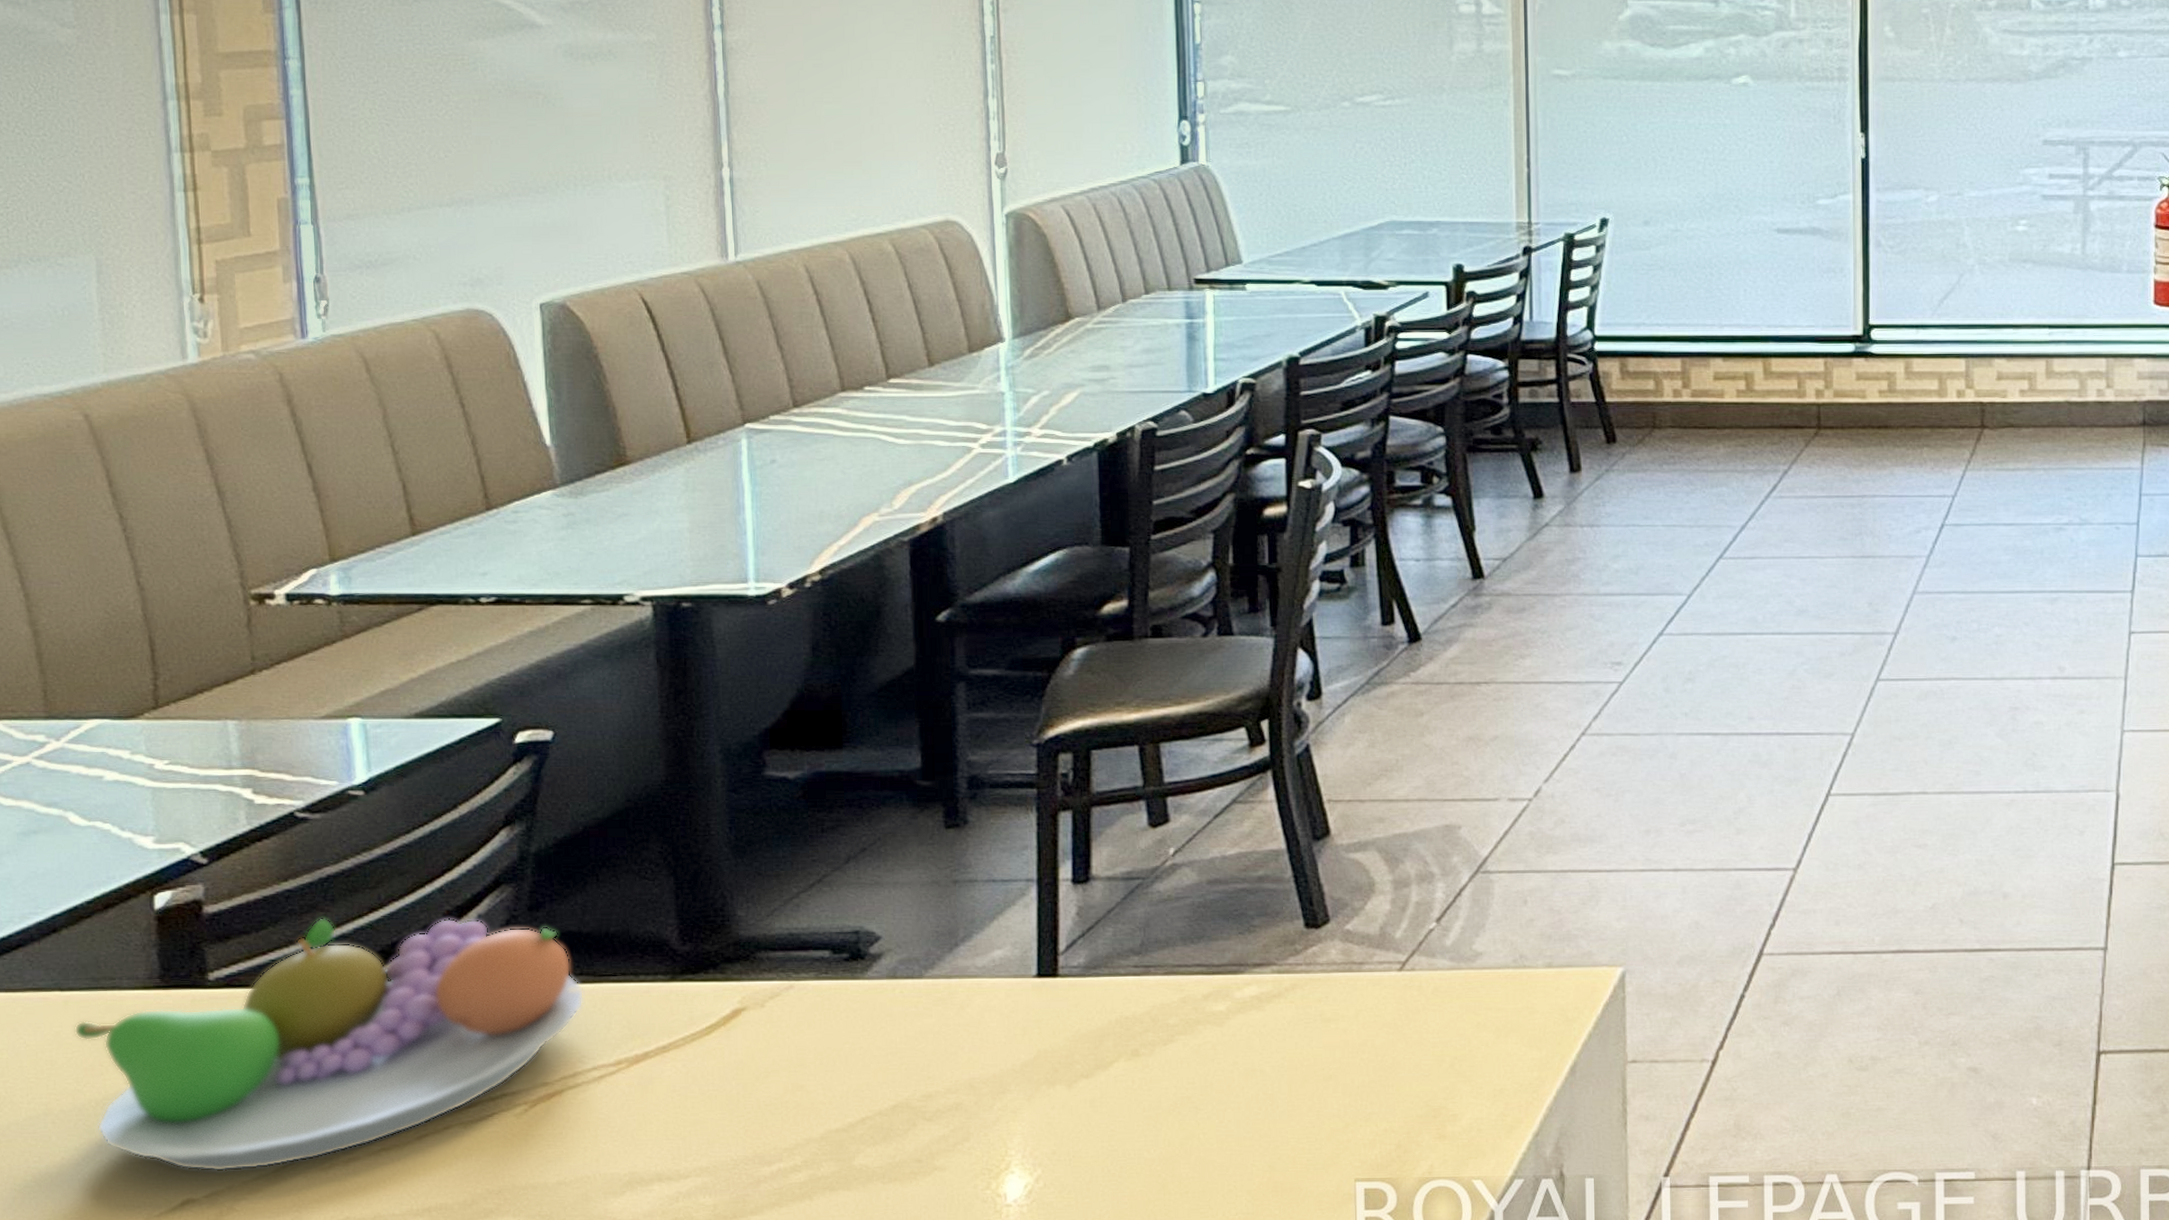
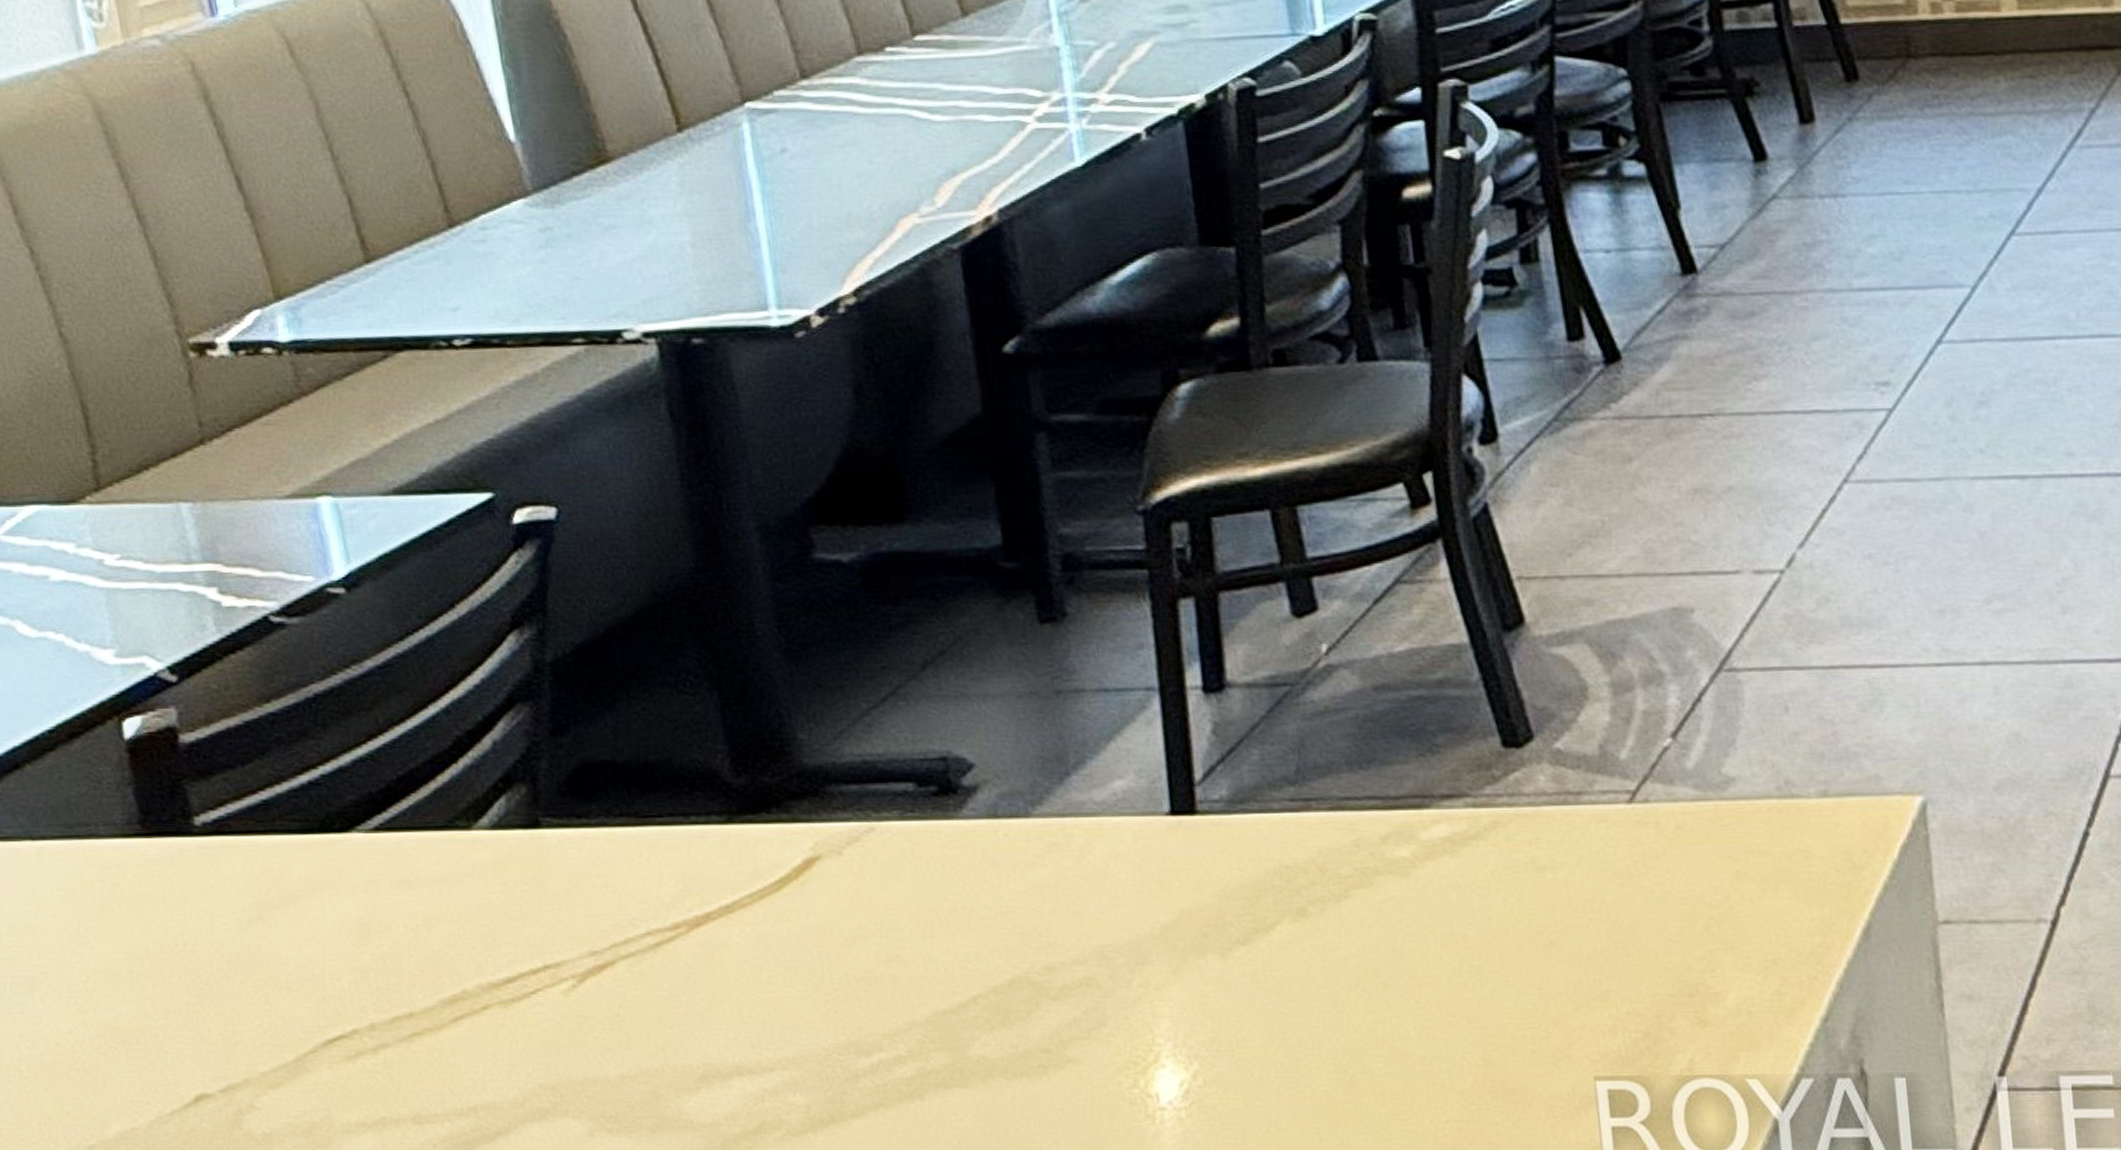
fruit bowl: present [74,918,584,1172] -> none [52,746,628,1061]

